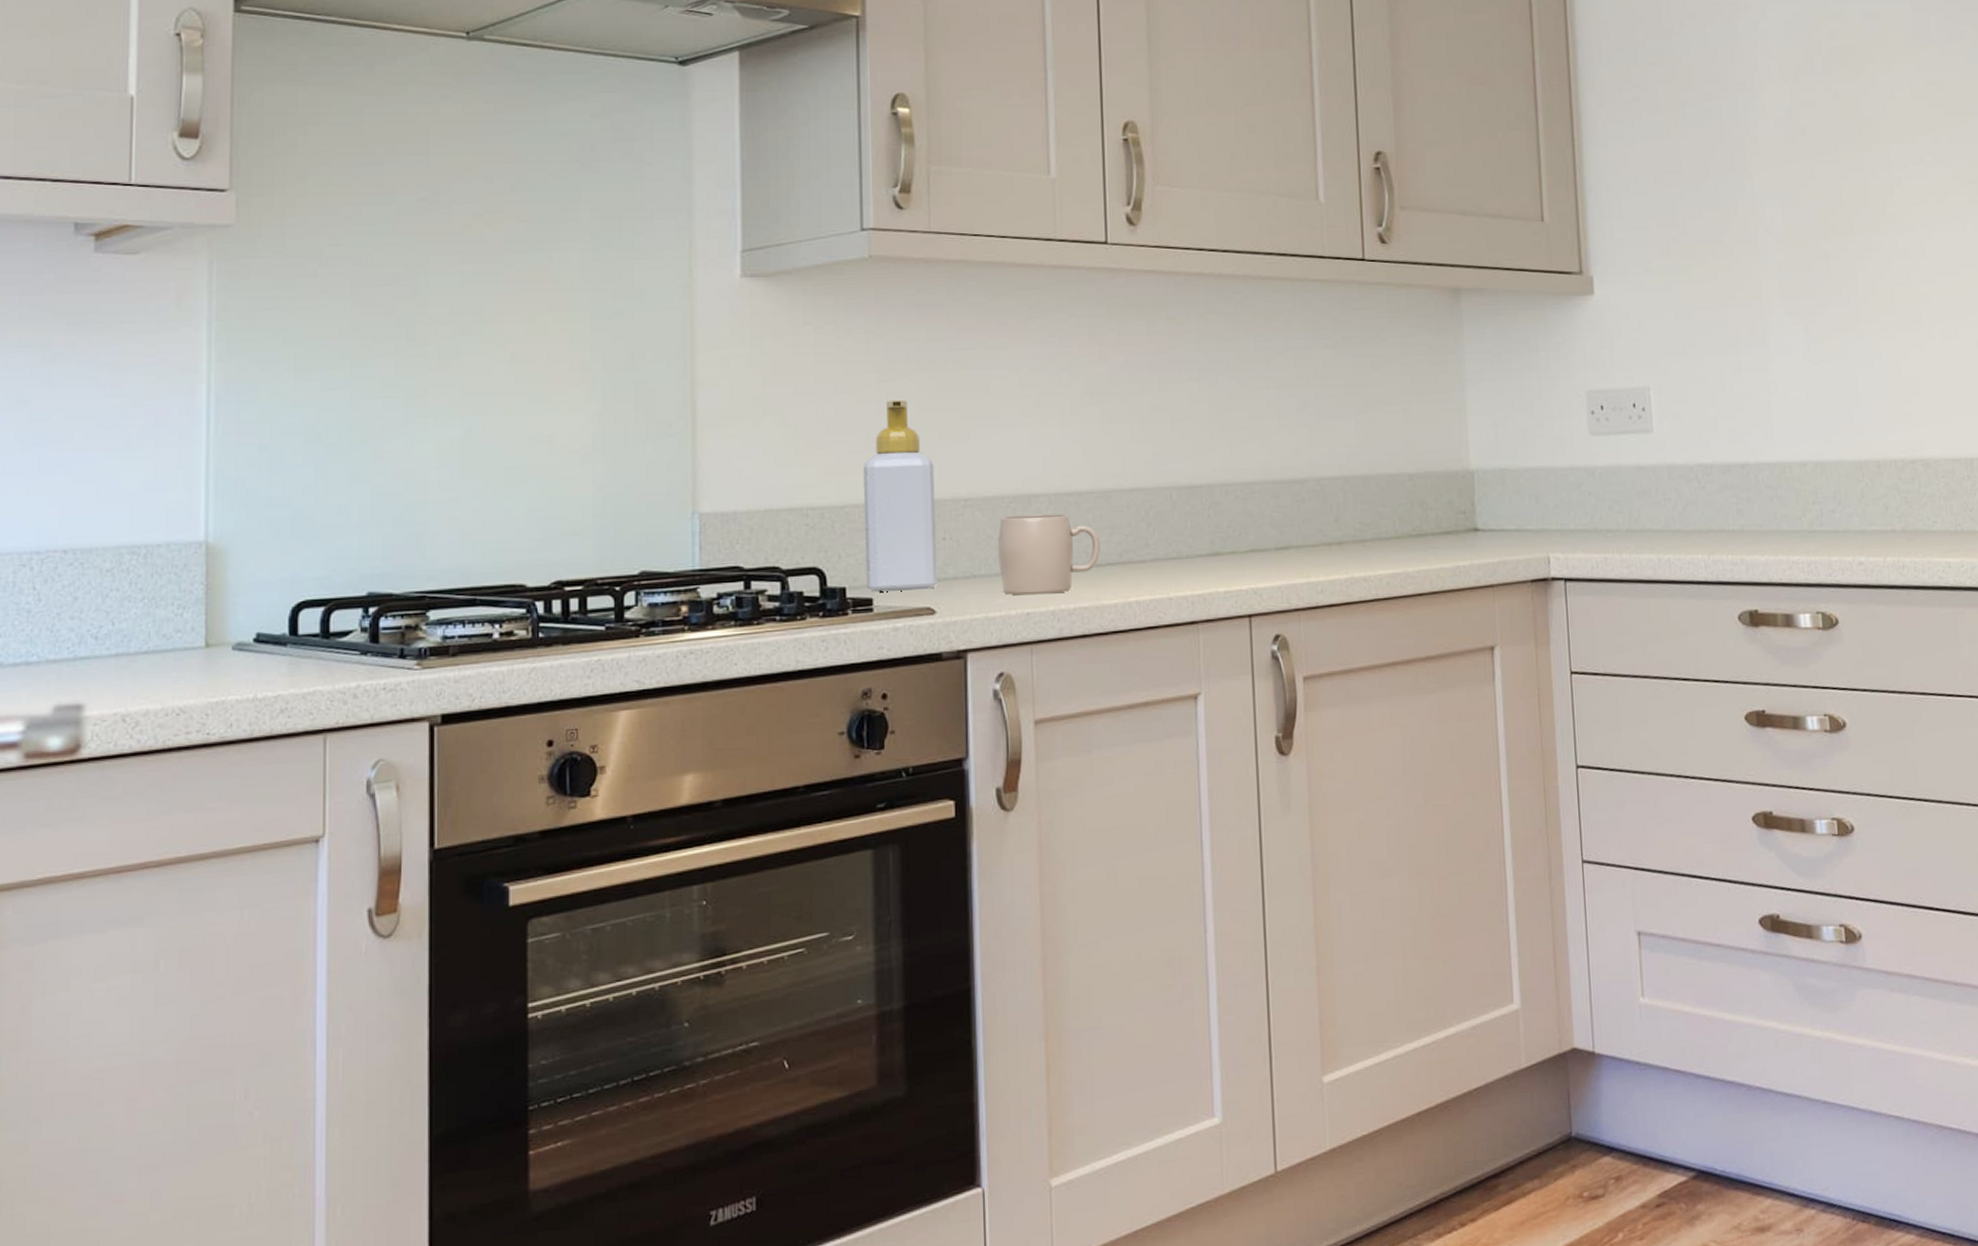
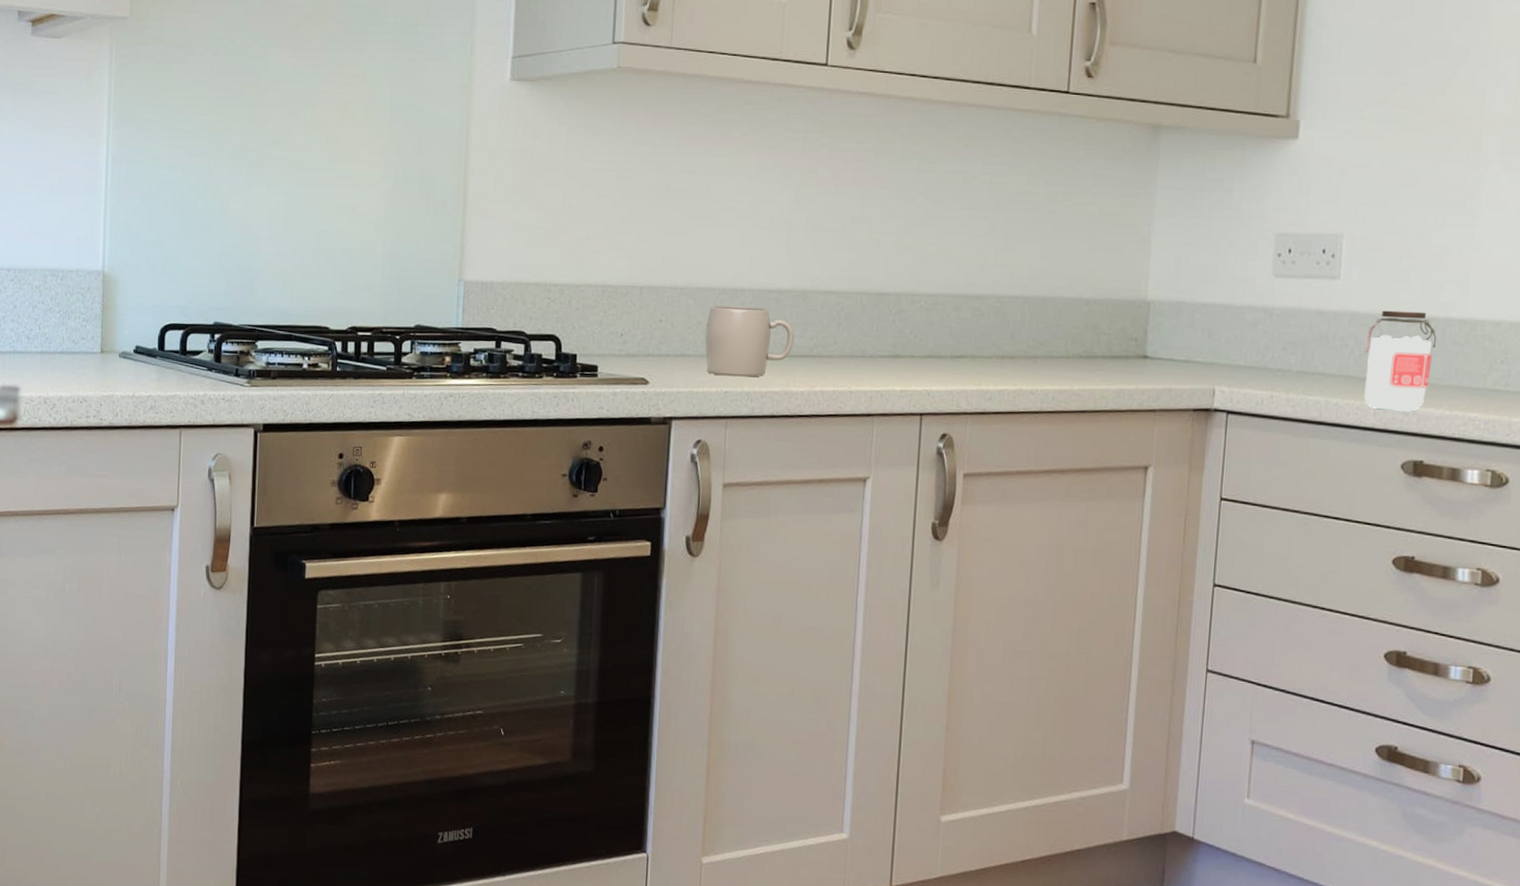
soap bottle: present [863,400,937,592] -> none [594,197,658,363]
jar: none [1686,459,1752,562] -> present [1364,310,1437,411]

